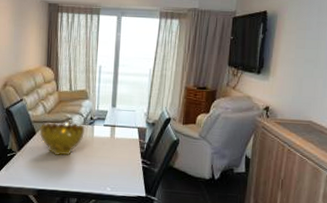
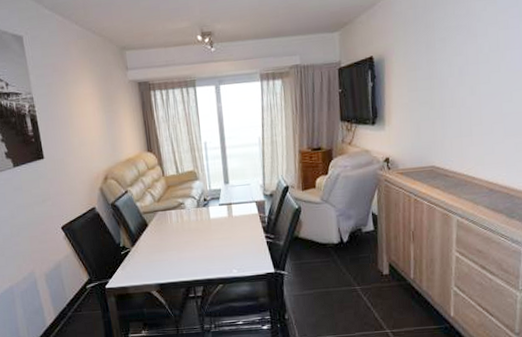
decorative bowl: present [39,122,85,155] -> none [151,207,200,245]

